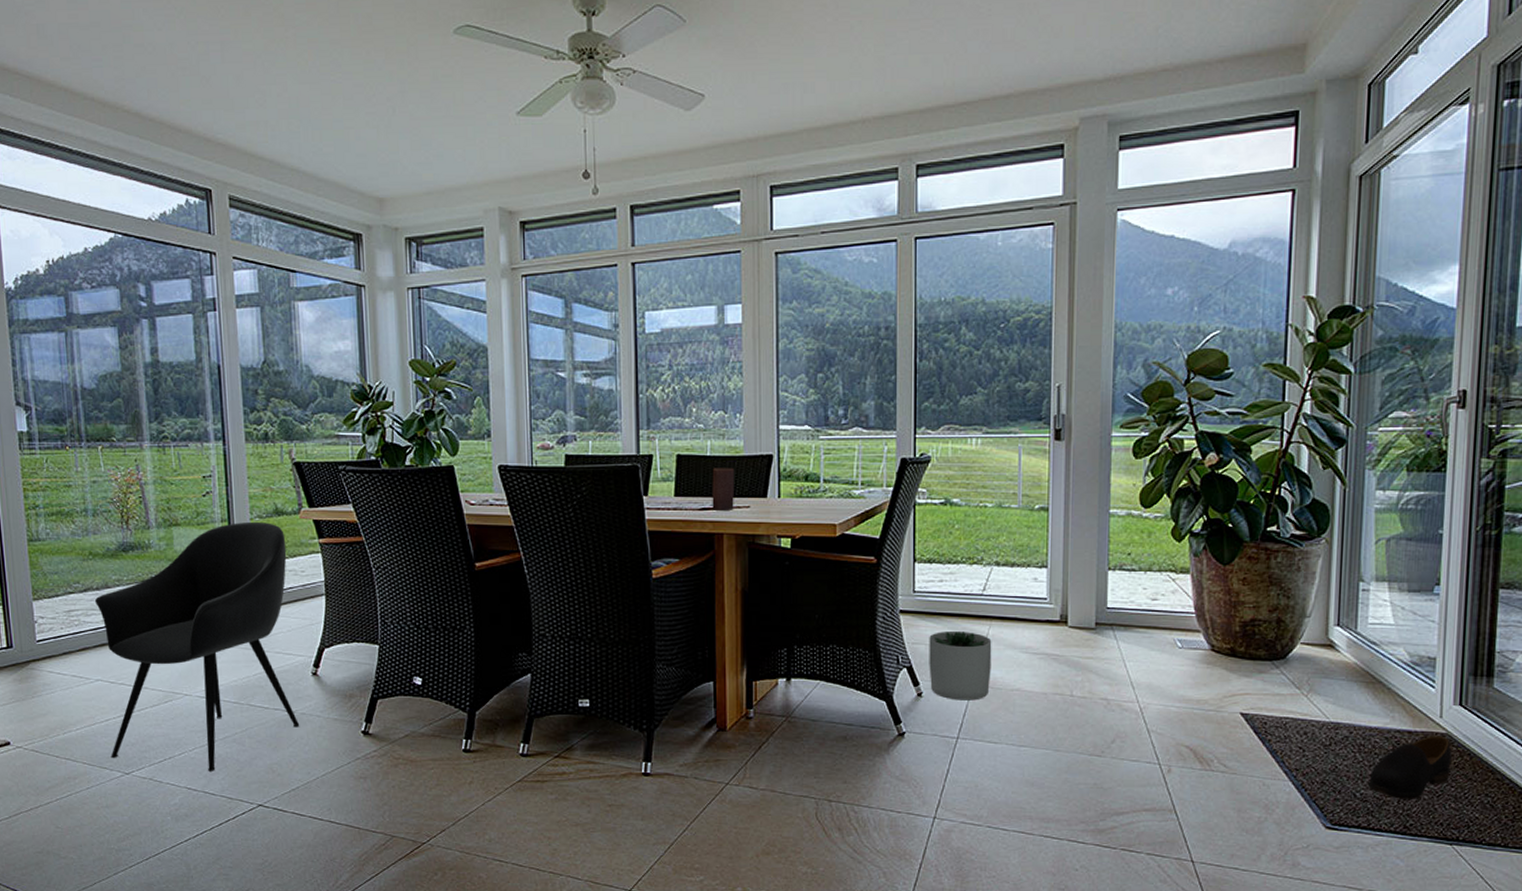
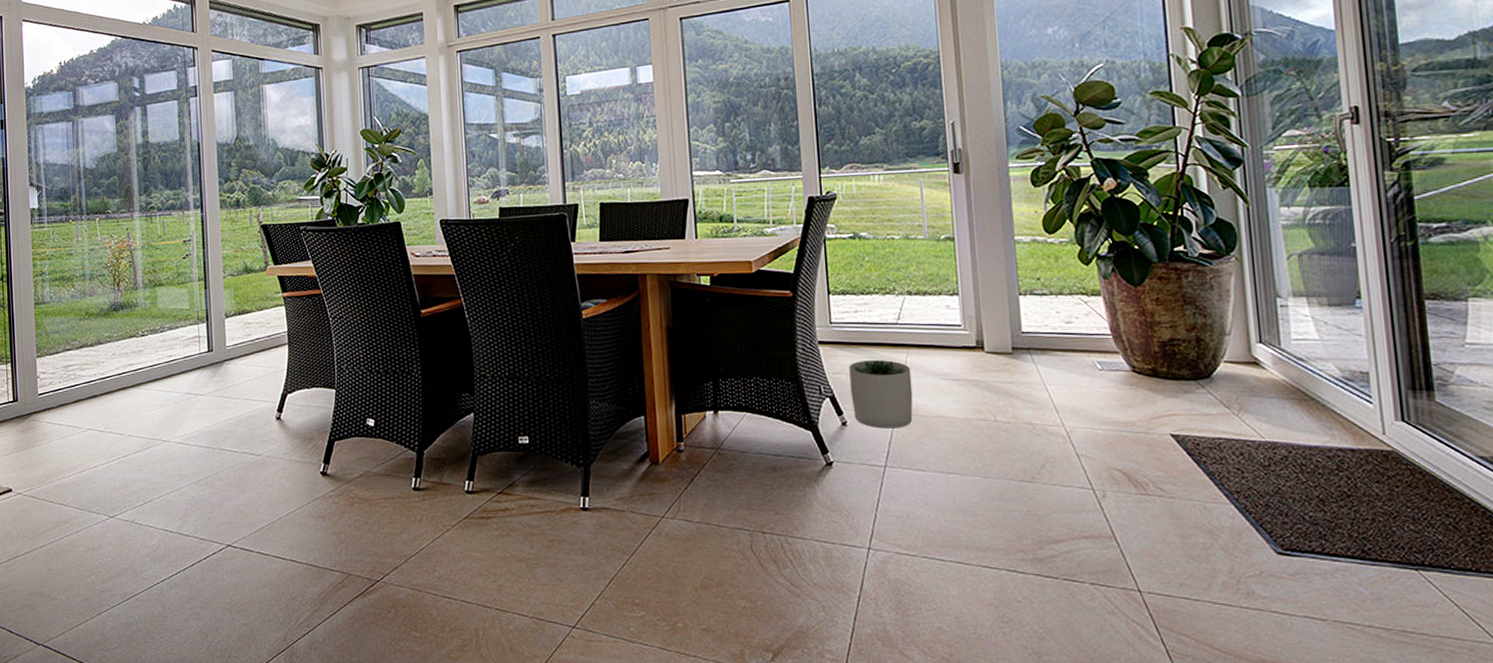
armchair: present [94,521,300,771] -> none [88,279,265,513]
candle: present [712,468,734,510] -> none [633,212,655,253]
shoe: present [1368,736,1452,799] -> none [1316,453,1404,522]

